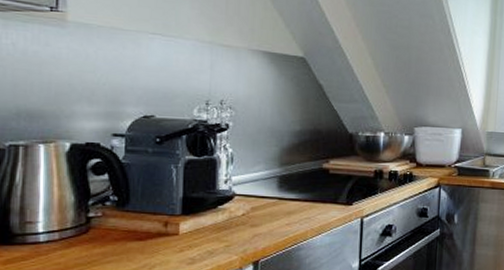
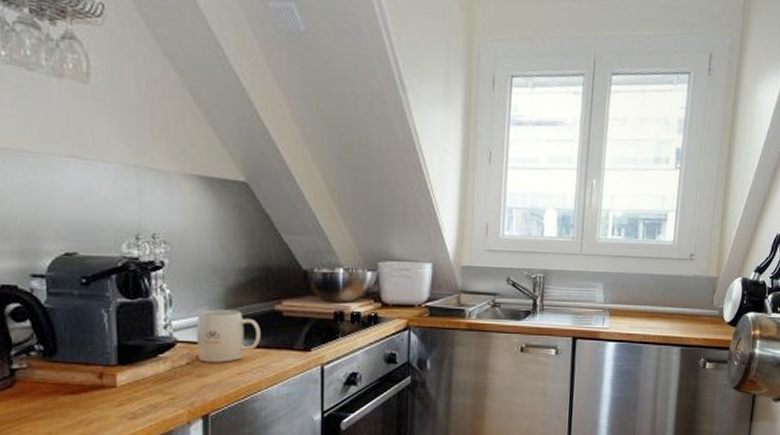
mug: none [252,167,309,214] -> present [196,309,261,363]

